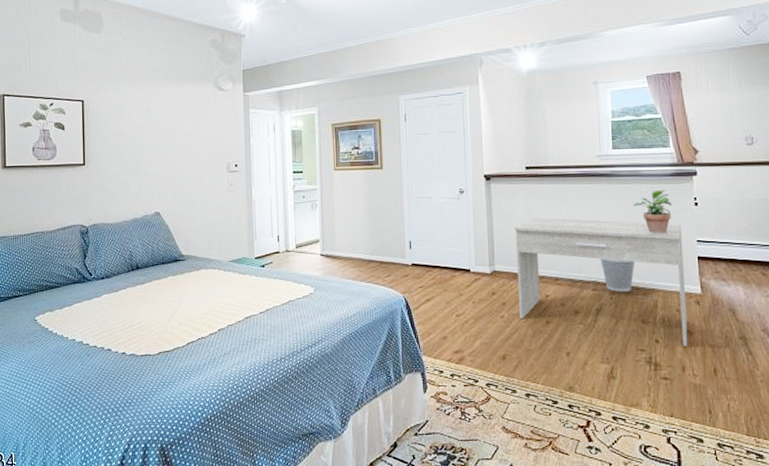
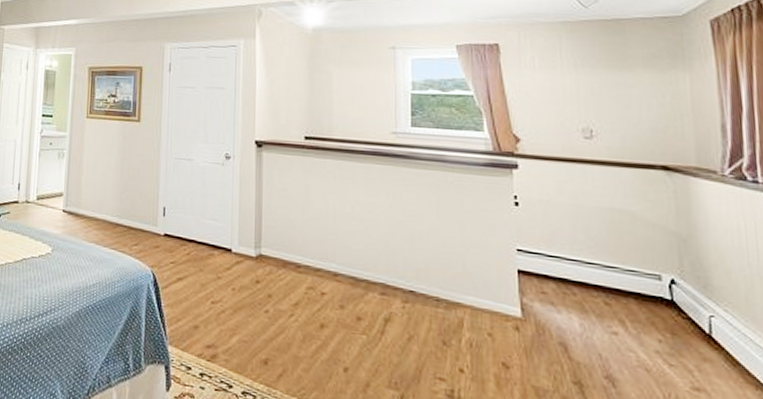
desk: present [514,218,688,346] -> none [287,198,503,383]
wastebasket: present [600,258,635,292] -> none [391,255,436,302]
potted plant: present [633,189,672,234] -> none [435,181,485,236]

